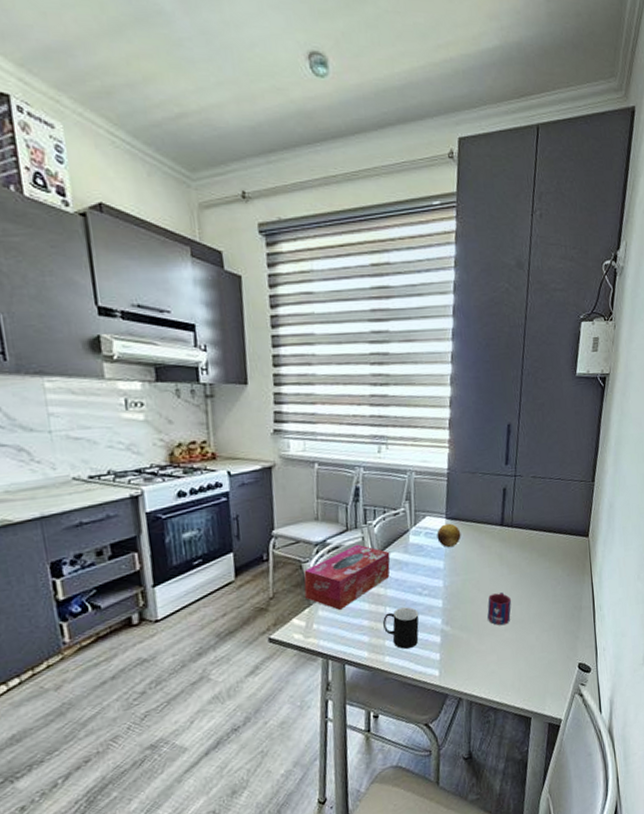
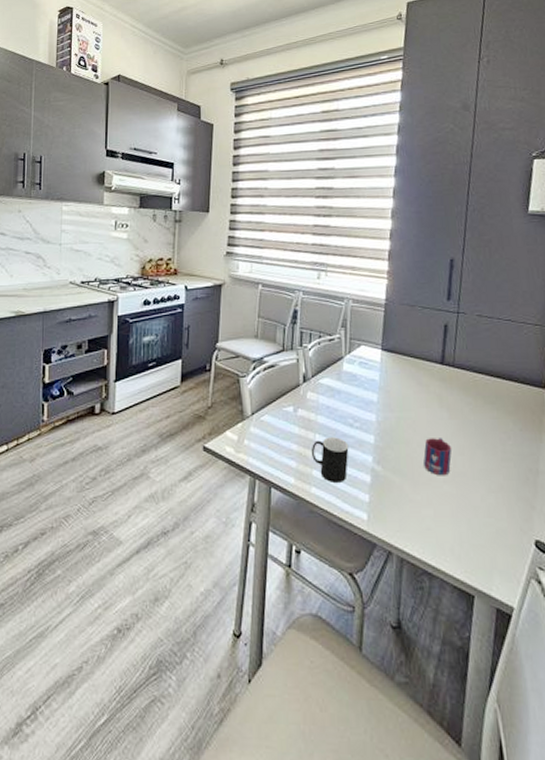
tissue box: present [304,544,390,610] -> none [239,365,323,429]
fruit: present [436,523,461,548] -> none [371,355,397,381]

